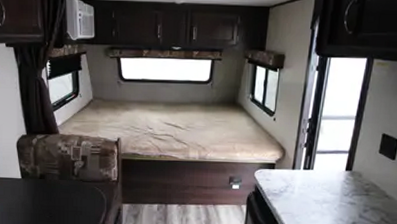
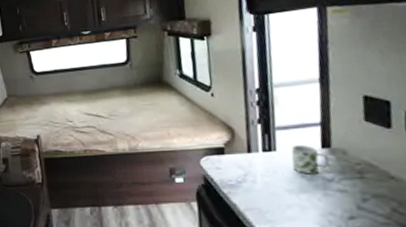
mug: none [322,166,350,190] -> present [291,144,331,175]

